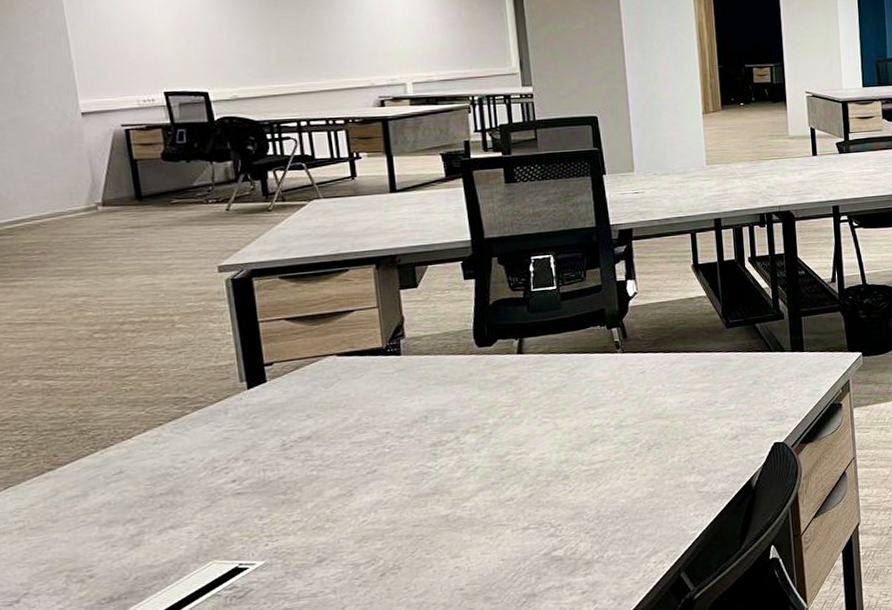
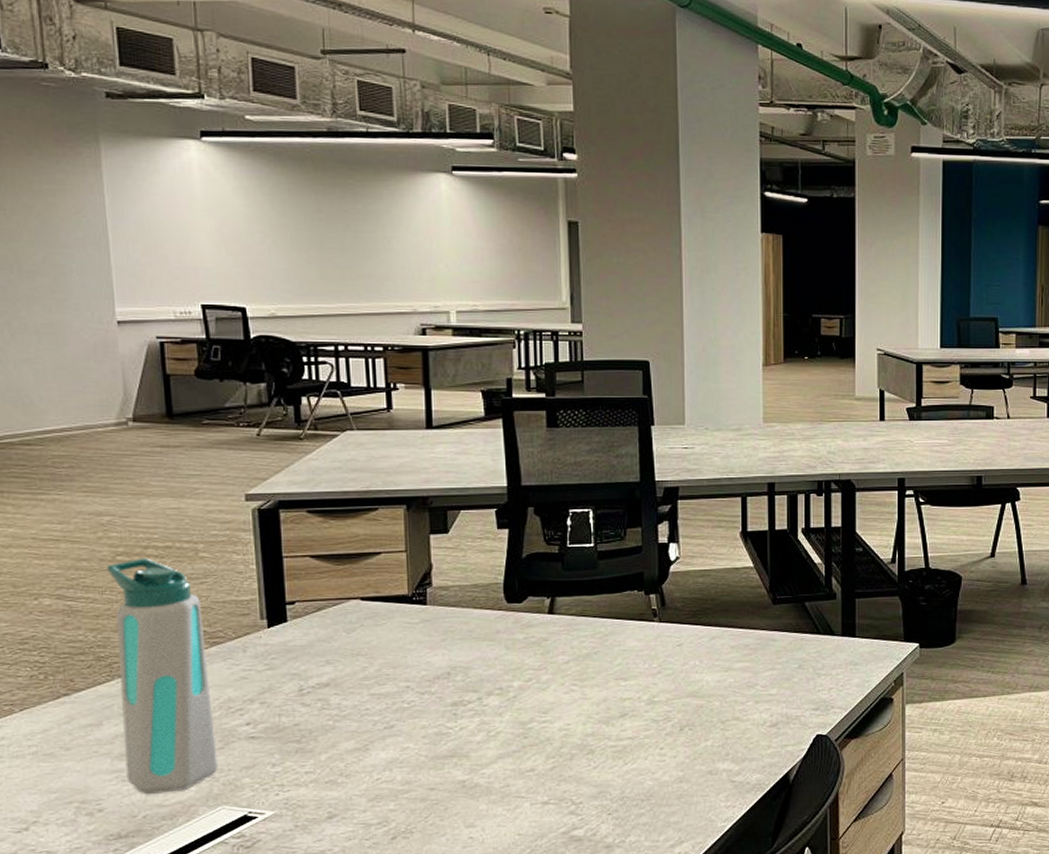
water bottle: none [84,333,207,558] -> present [106,558,218,795]

